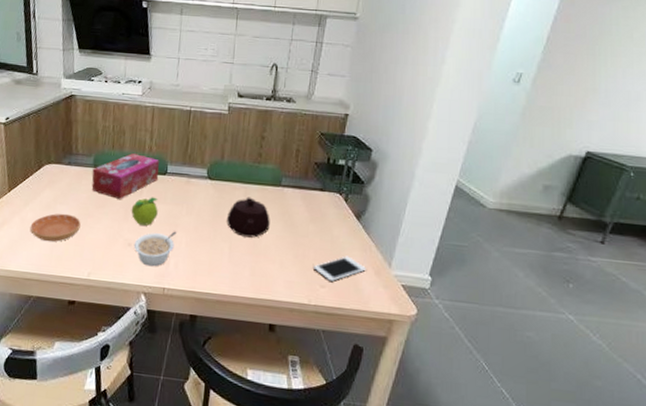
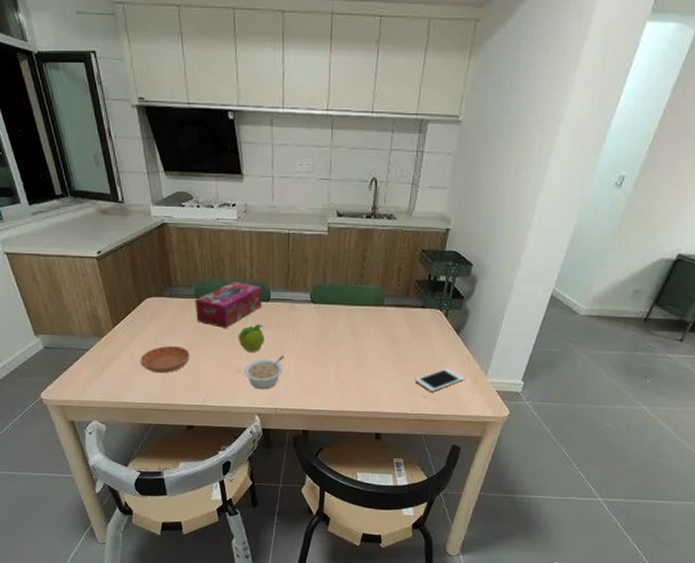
teapot: present [227,197,270,238] -> none [332,318,374,357]

